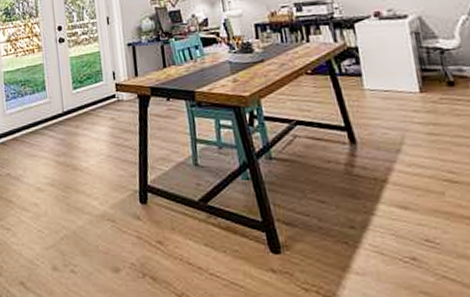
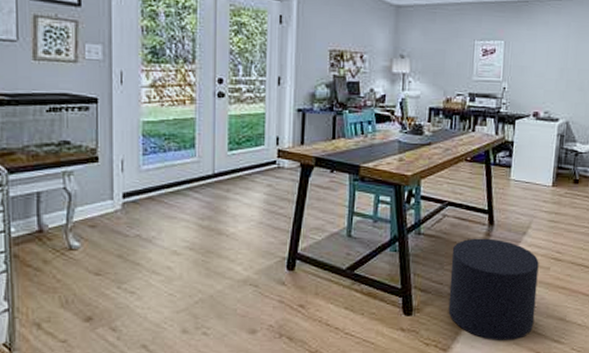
stool: none [312,159,442,289] -> present [448,238,539,341]

